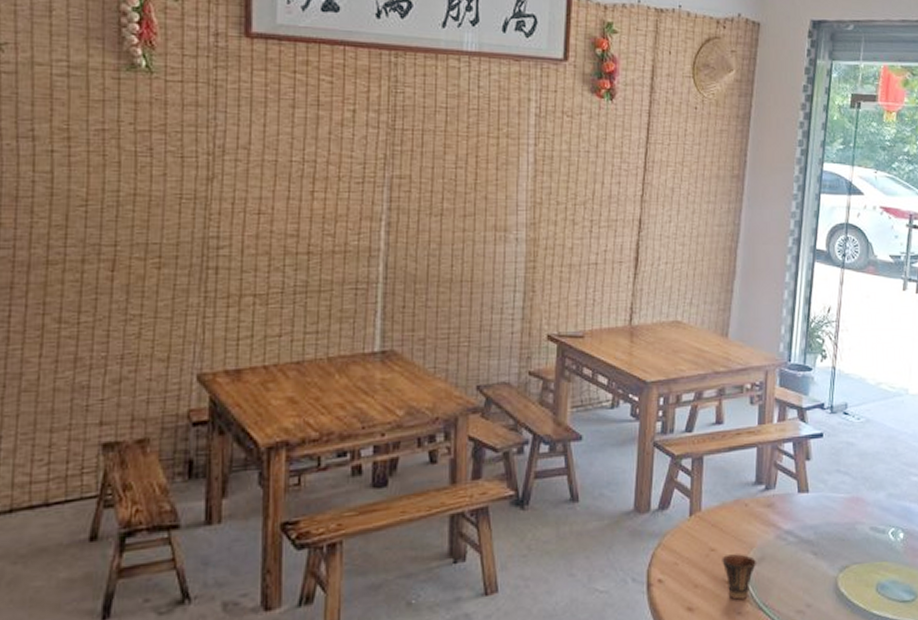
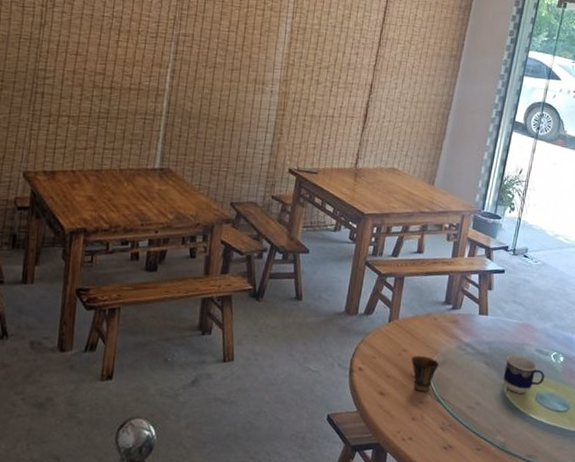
cup: none [835,536,884,586] -> present [503,354,545,394]

